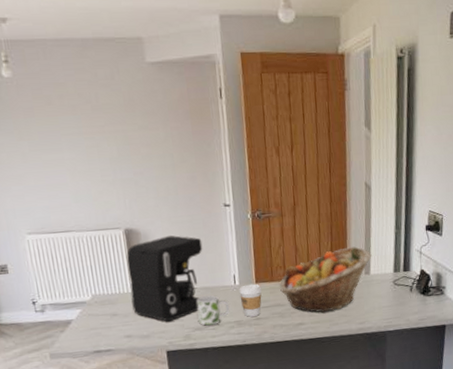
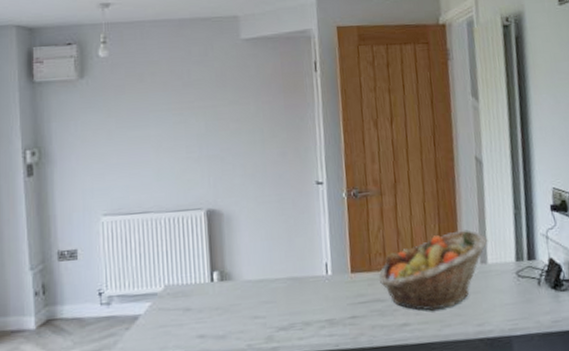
coffee maker: present [127,235,203,322] -> none [207,217,292,319]
mug: present [196,295,230,326] -> none [282,287,320,325]
coffee cup: present [239,283,262,317] -> none [331,273,359,315]

